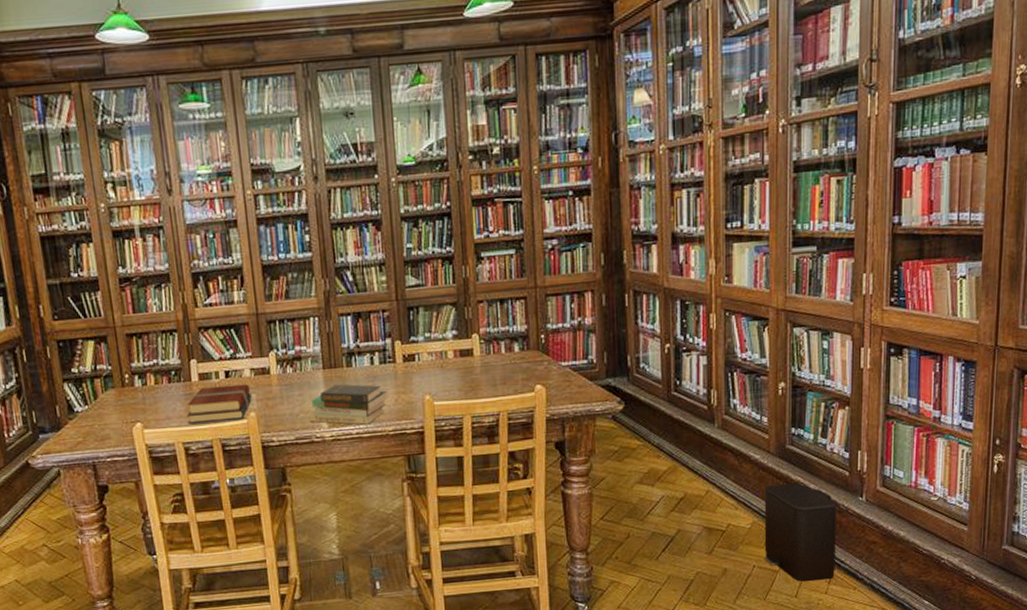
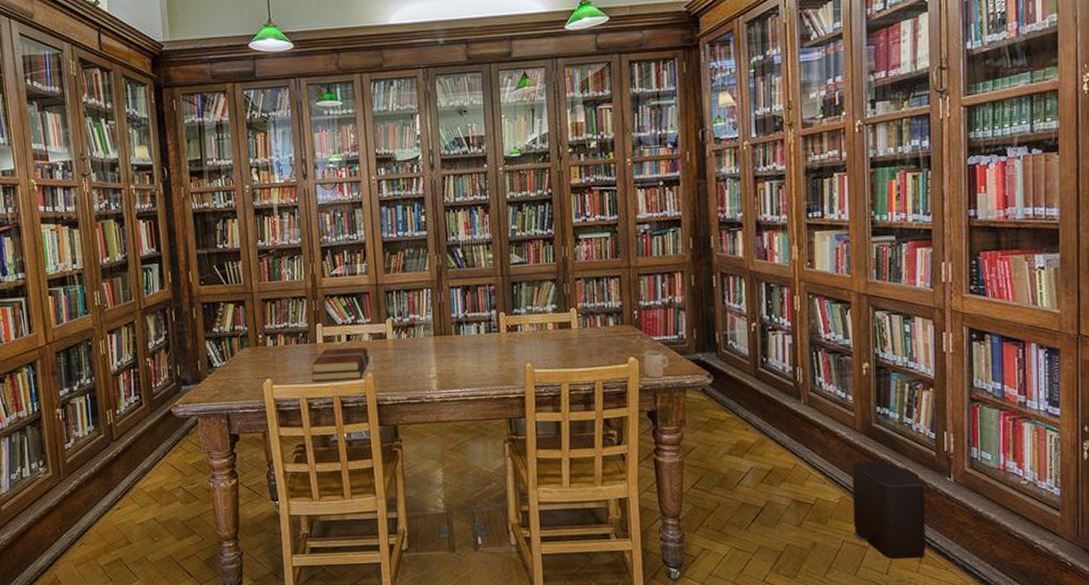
books: present [309,384,389,425] -> none [421,350,493,388]
mug: none [551,377,578,407] -> present [644,350,669,378]

